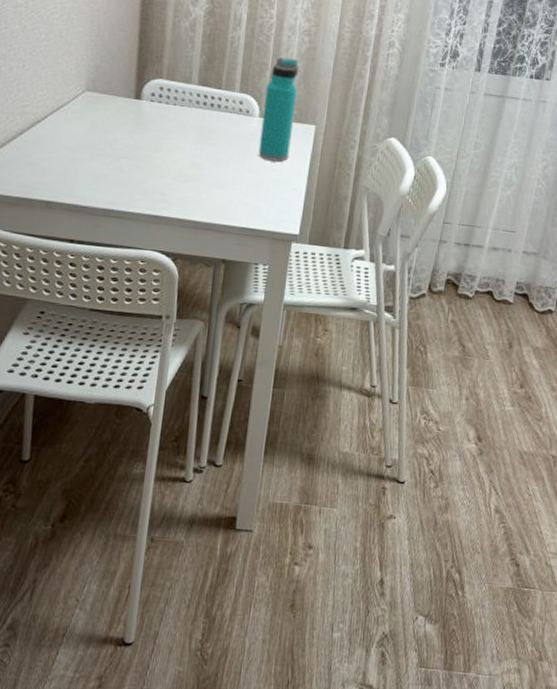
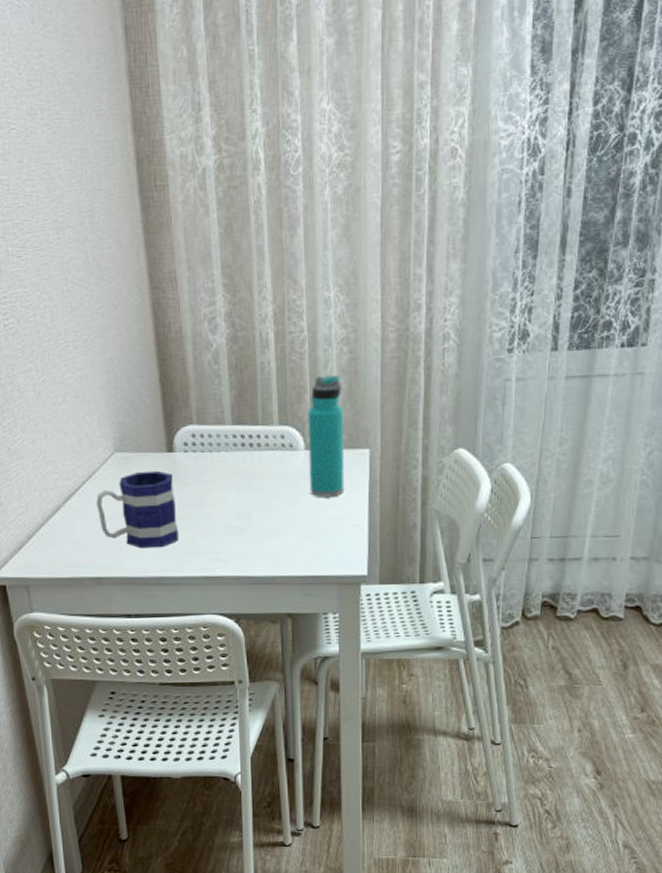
mug: none [59,112,136,182] -> present [96,470,179,549]

